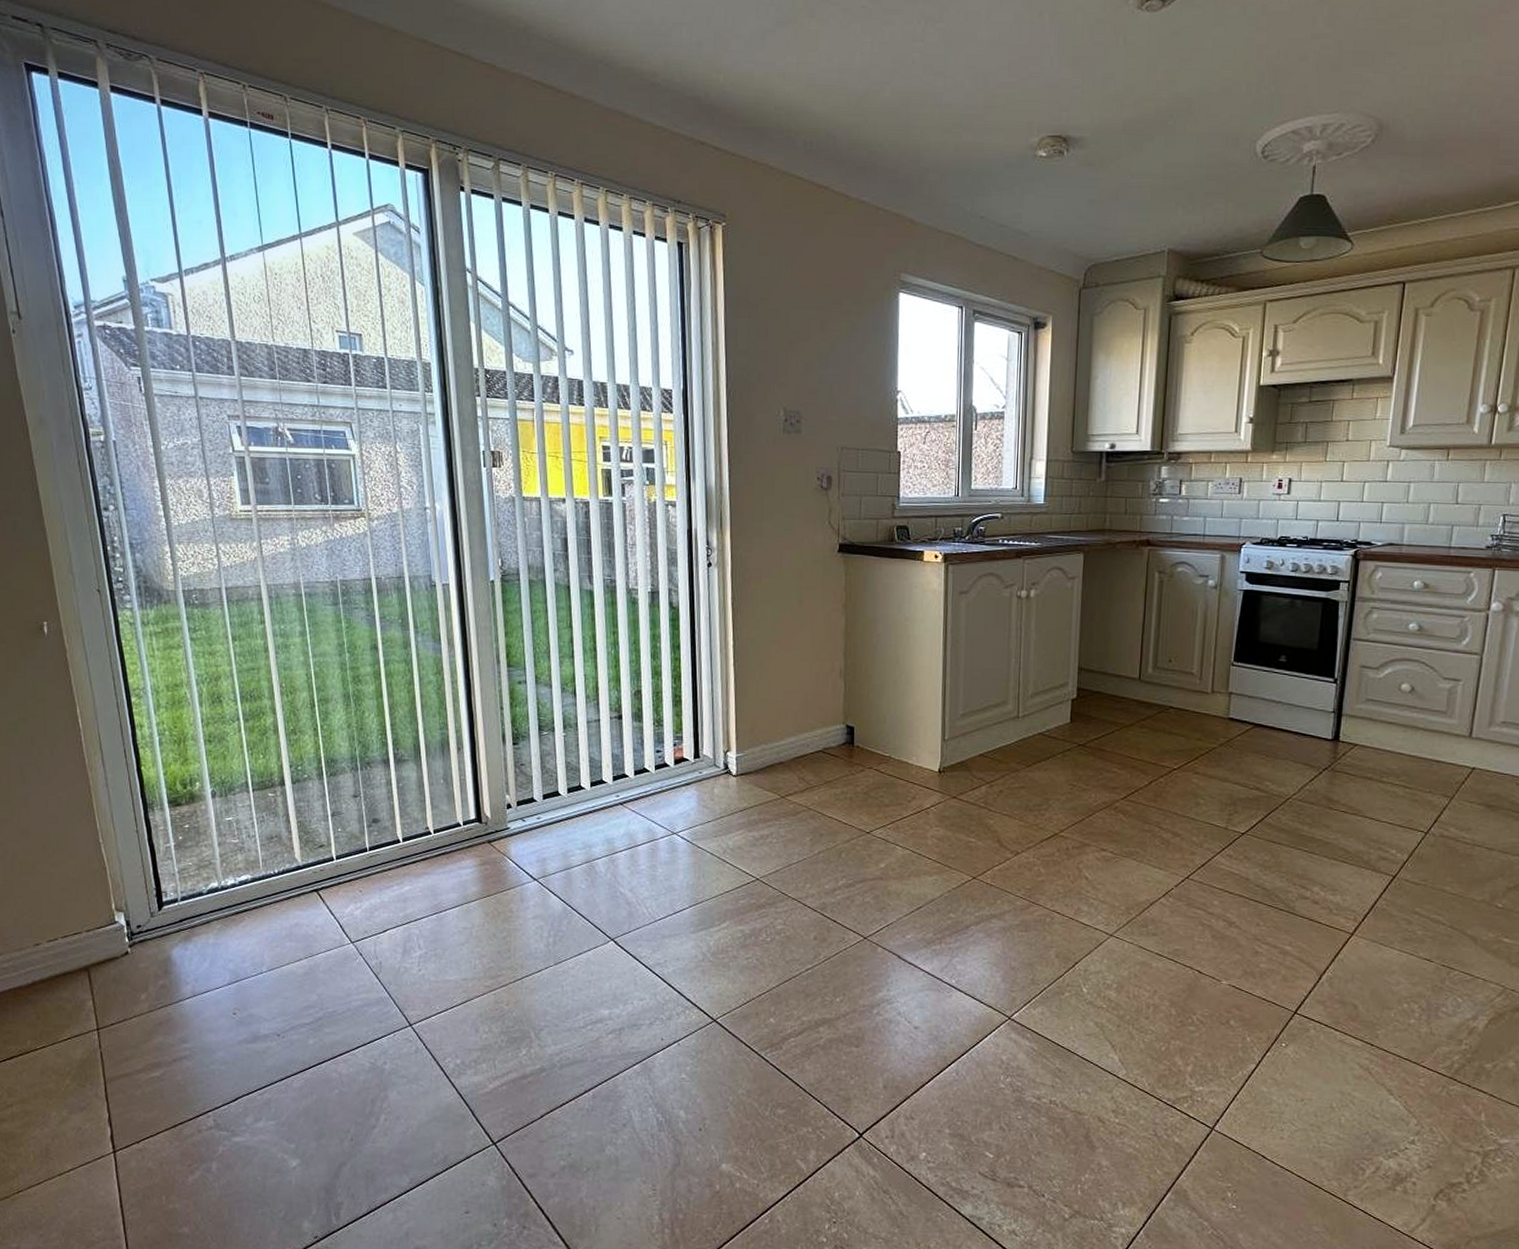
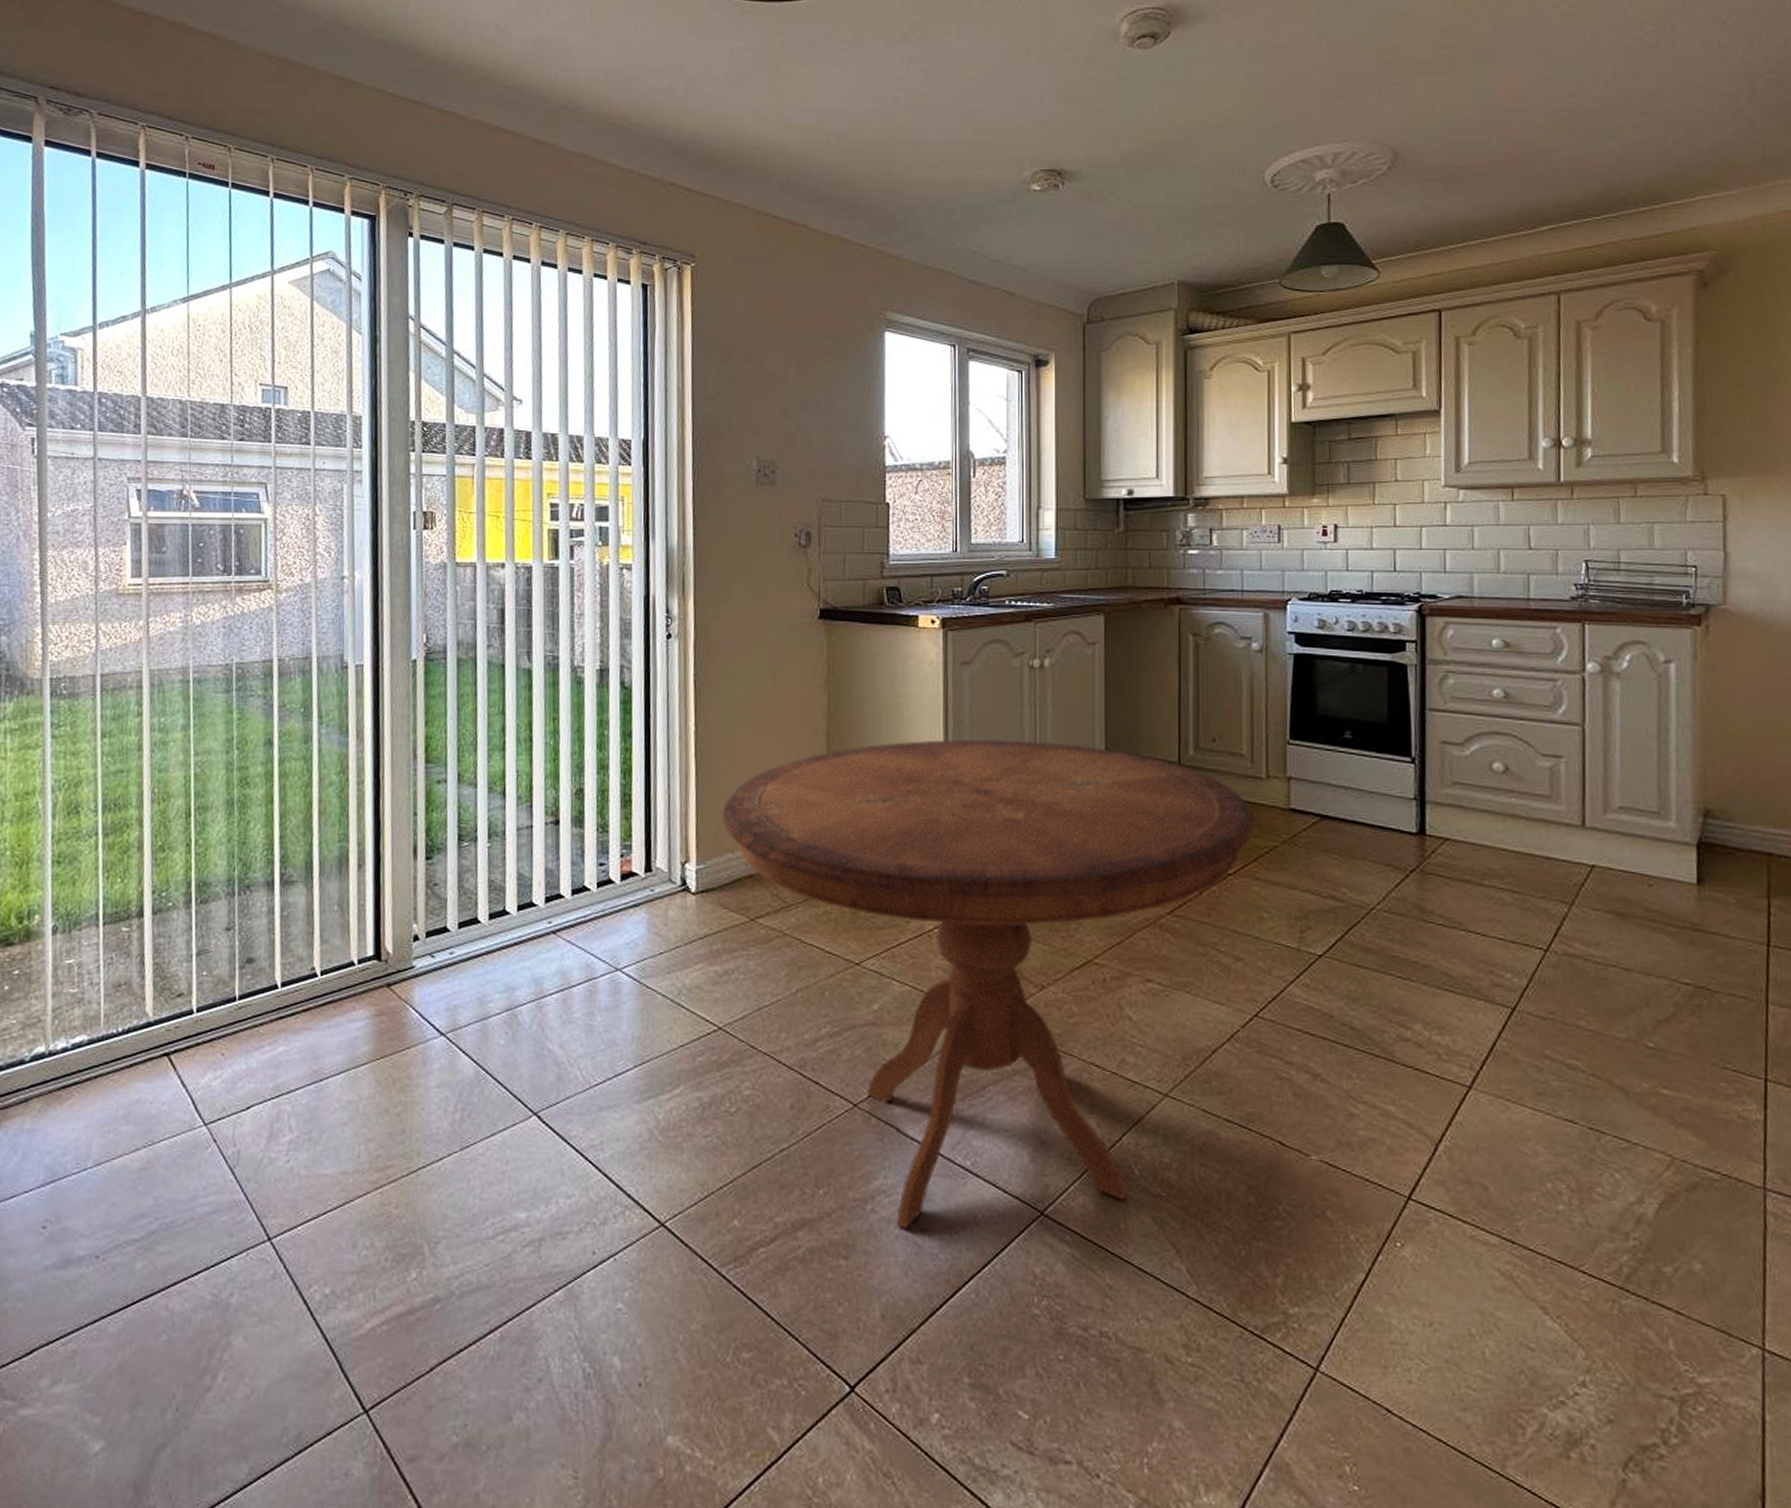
round table: none [757,656,1200,1027] -> present [722,739,1256,1229]

